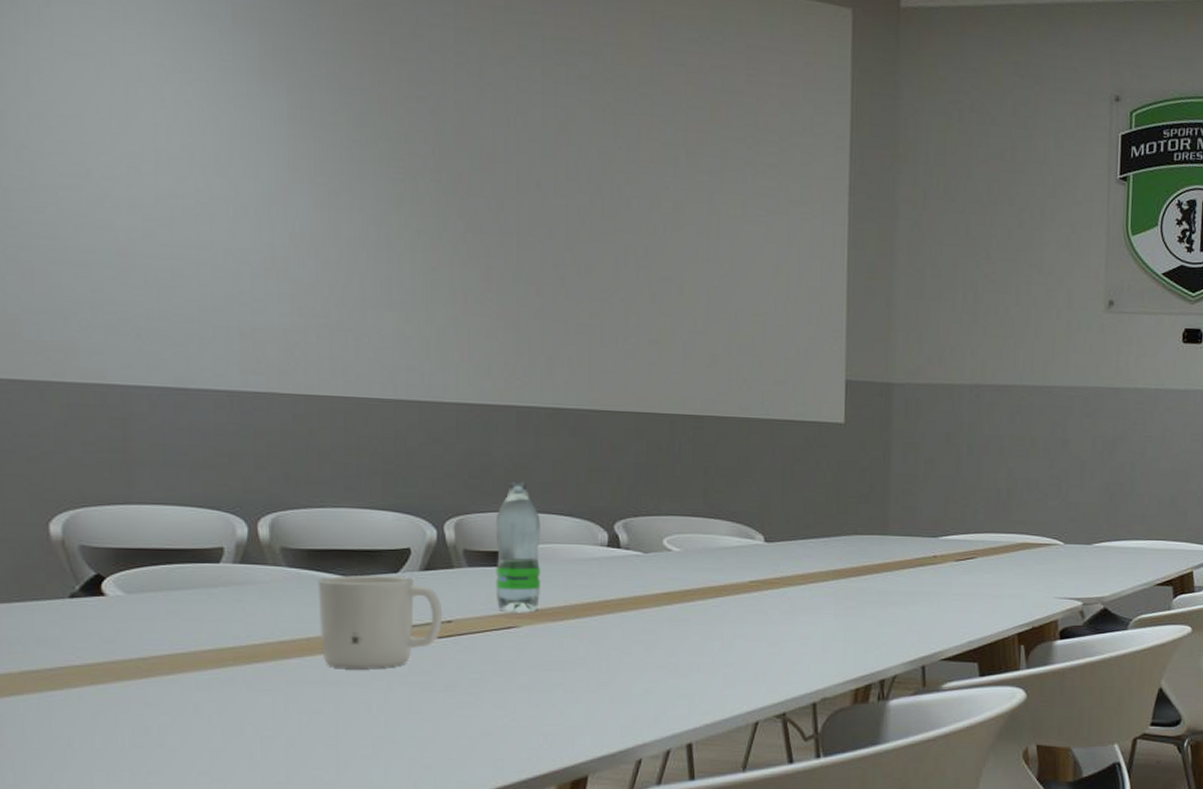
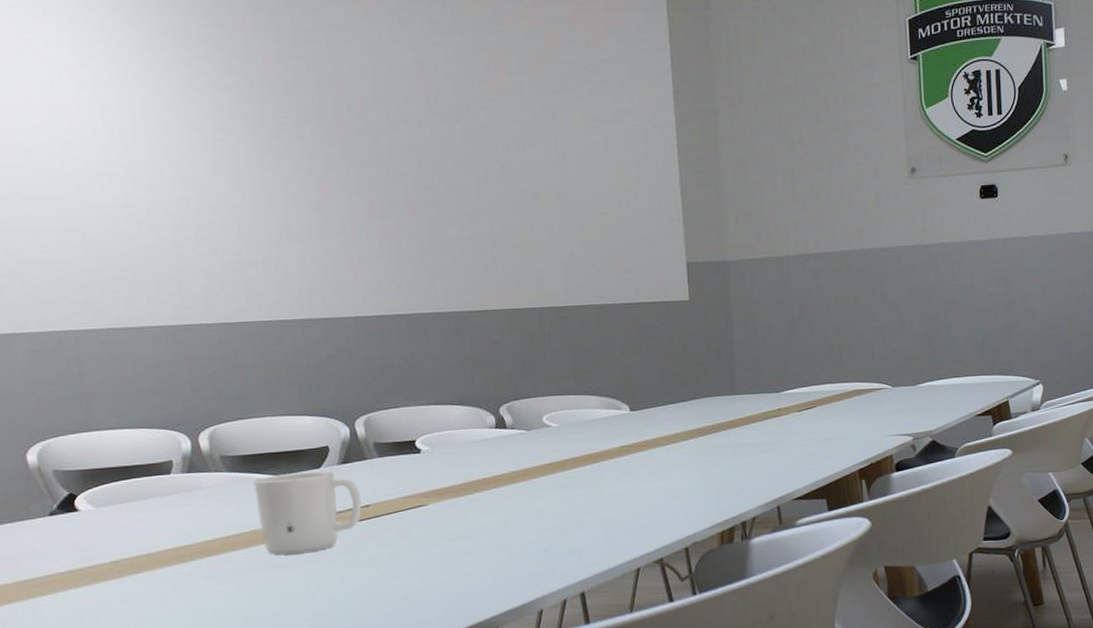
bottle: present [495,481,540,613] -> none [398,378,442,494]

